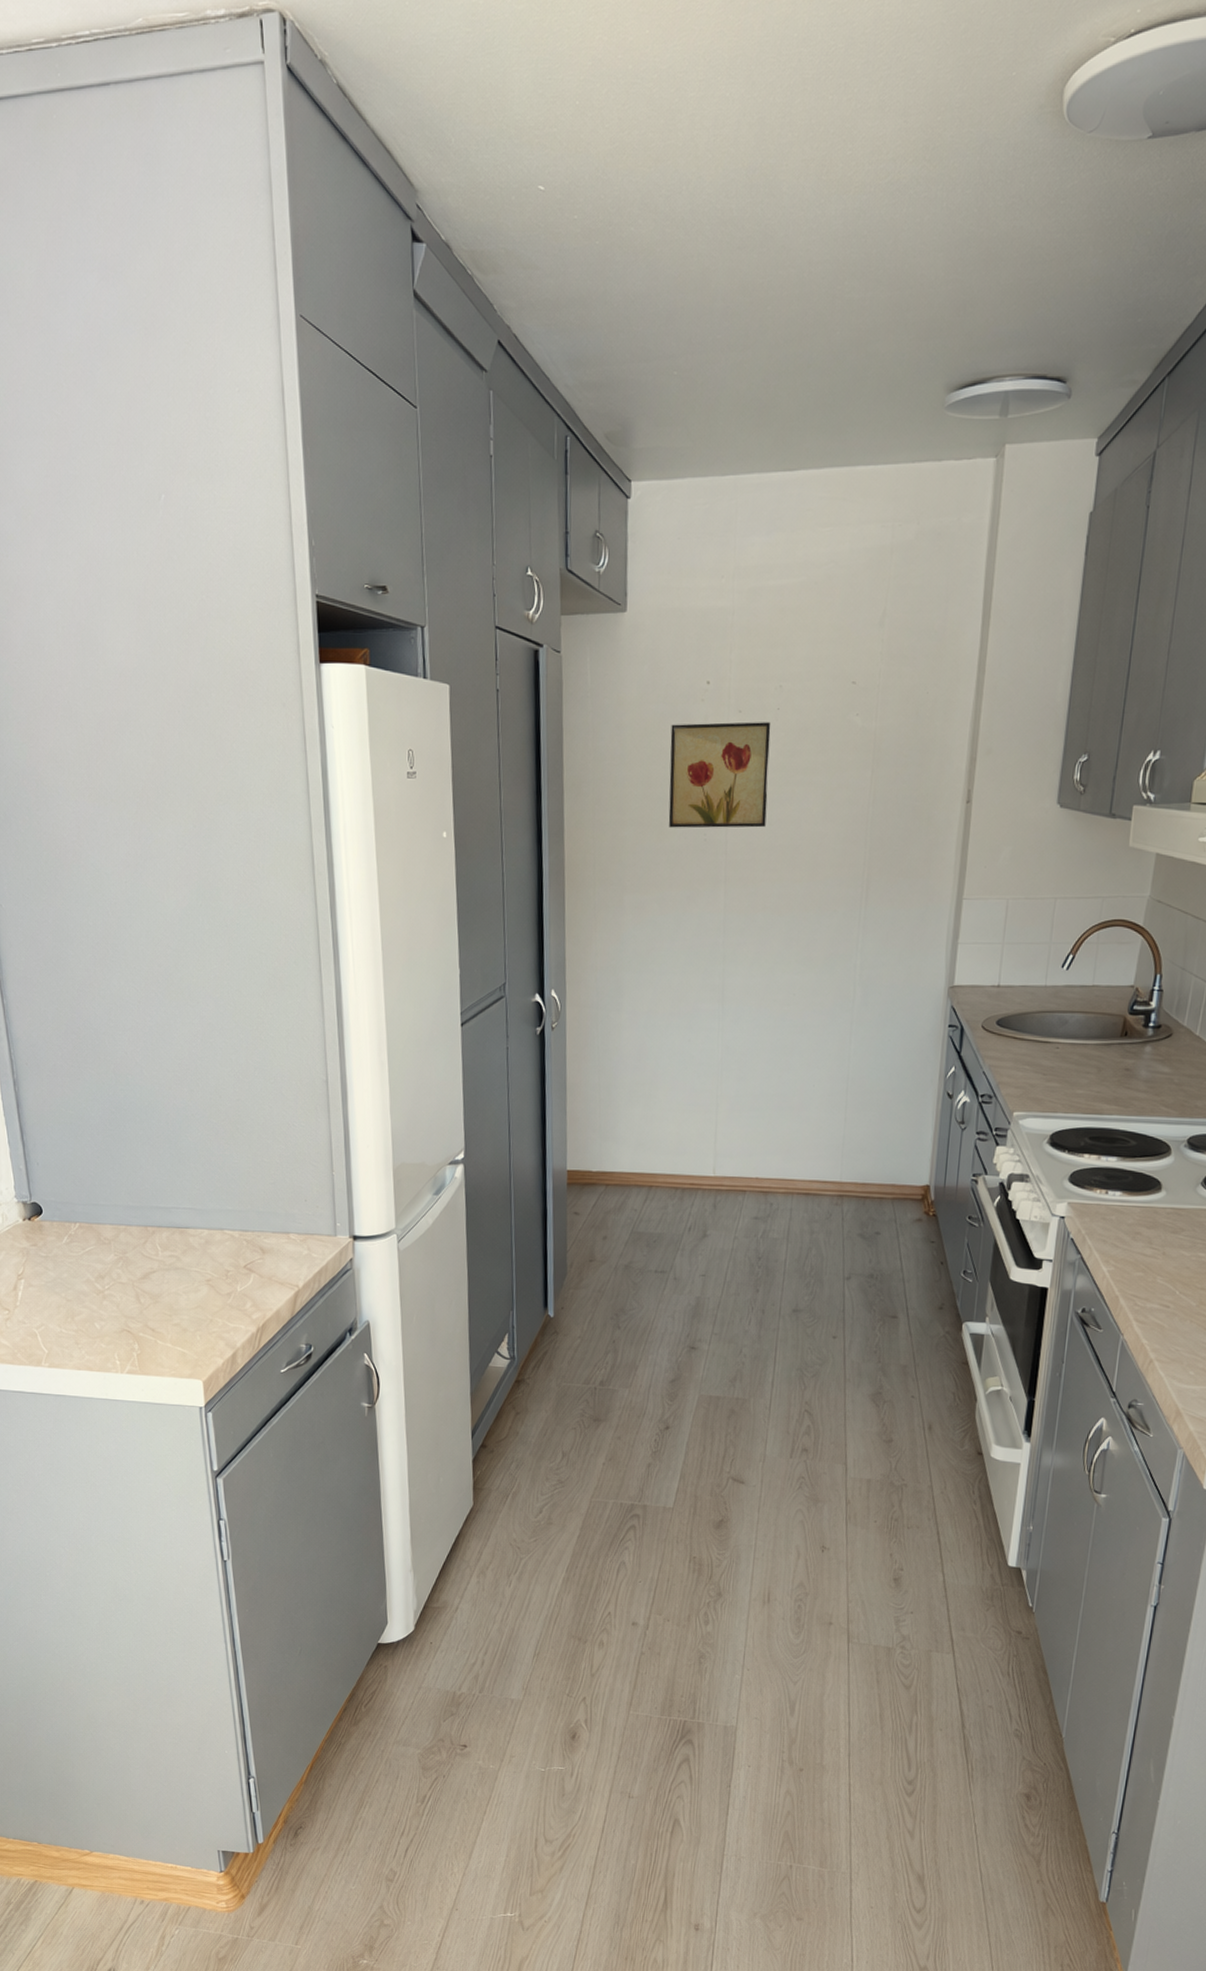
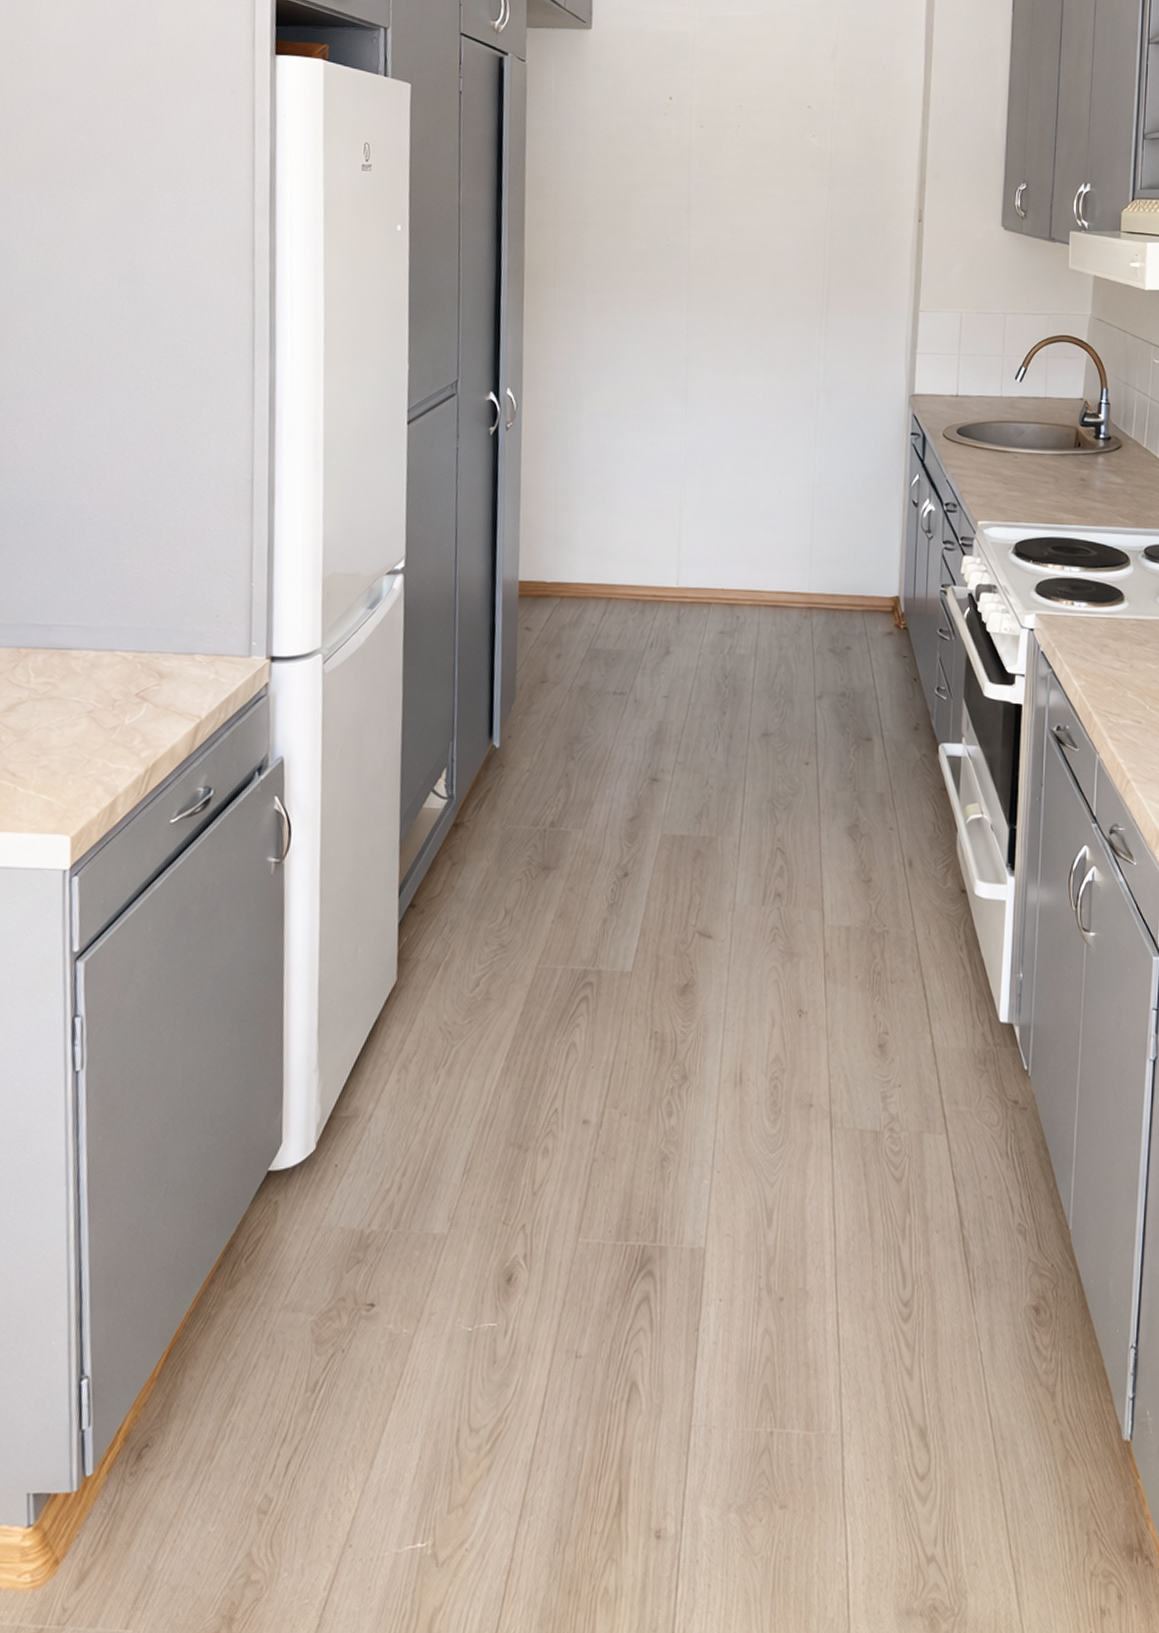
wall art: present [668,722,771,828] -> none [631,134,732,236]

